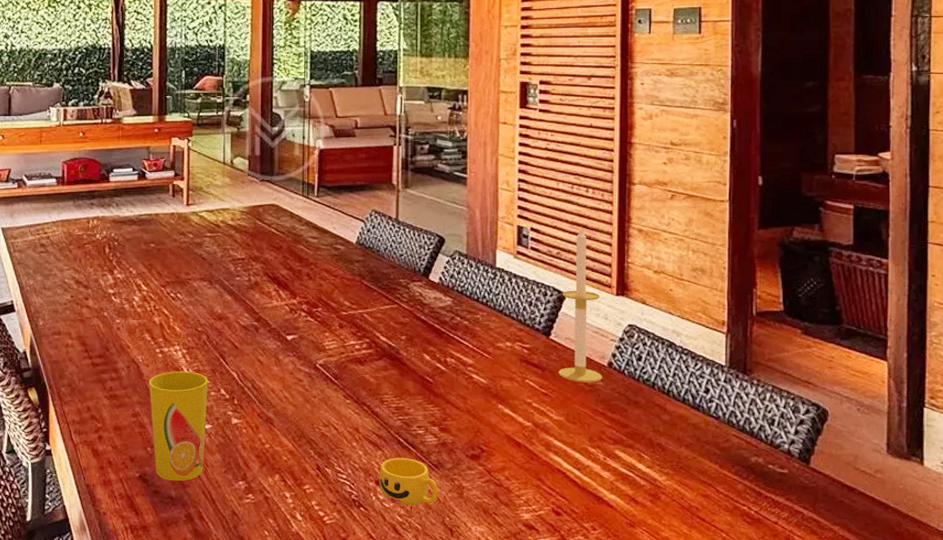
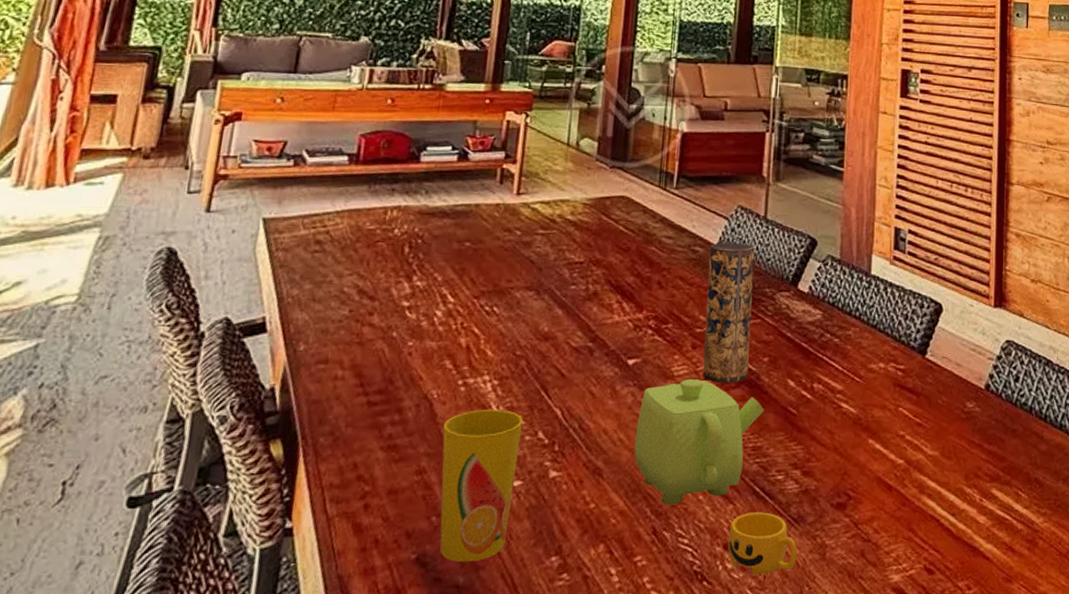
teapot: none [297,352,404,449] -> present [634,379,764,505]
vase: none [349,241,389,356] -> present [702,242,755,383]
candle: present [558,226,603,383] -> none [934,229,980,409]

